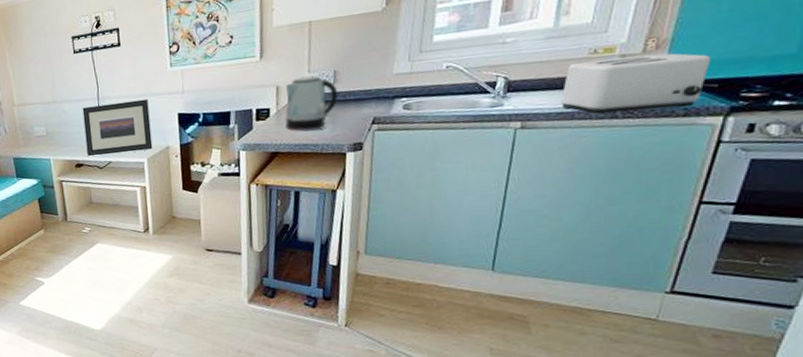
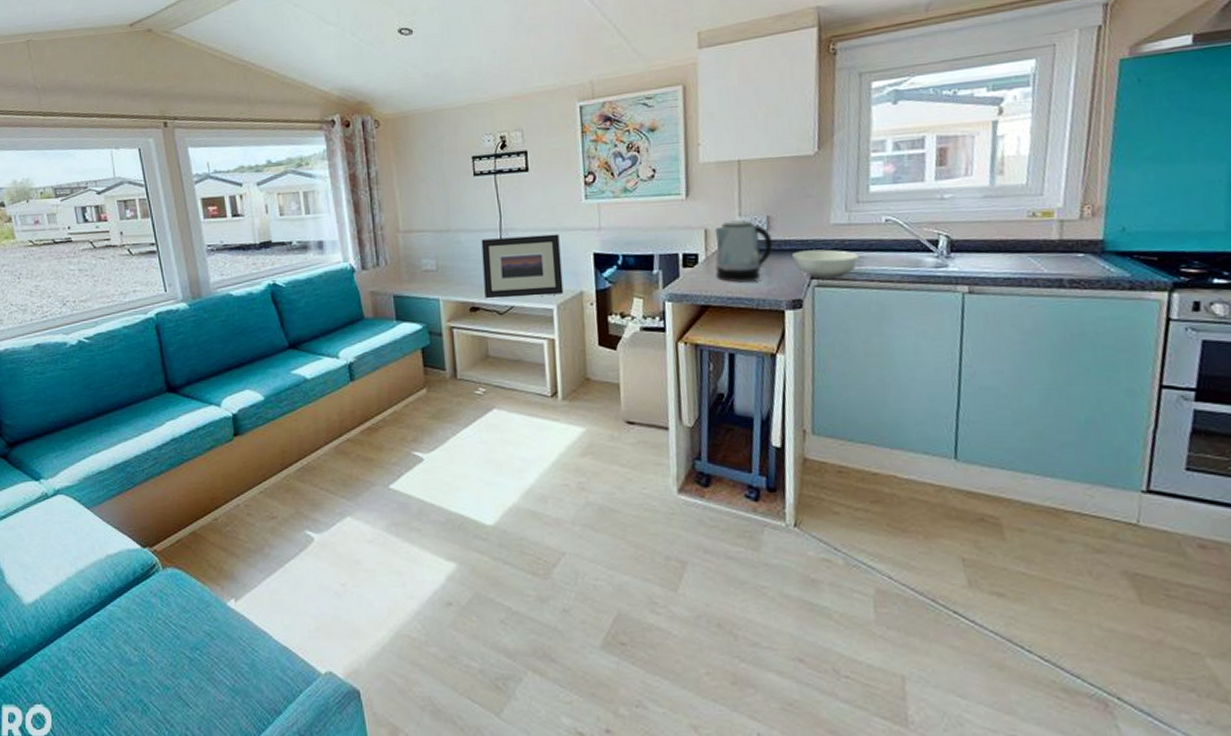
bowl: none [356,97,419,124] -> present [792,249,860,279]
toaster: present [561,53,711,114] -> none [1006,220,1147,282]

